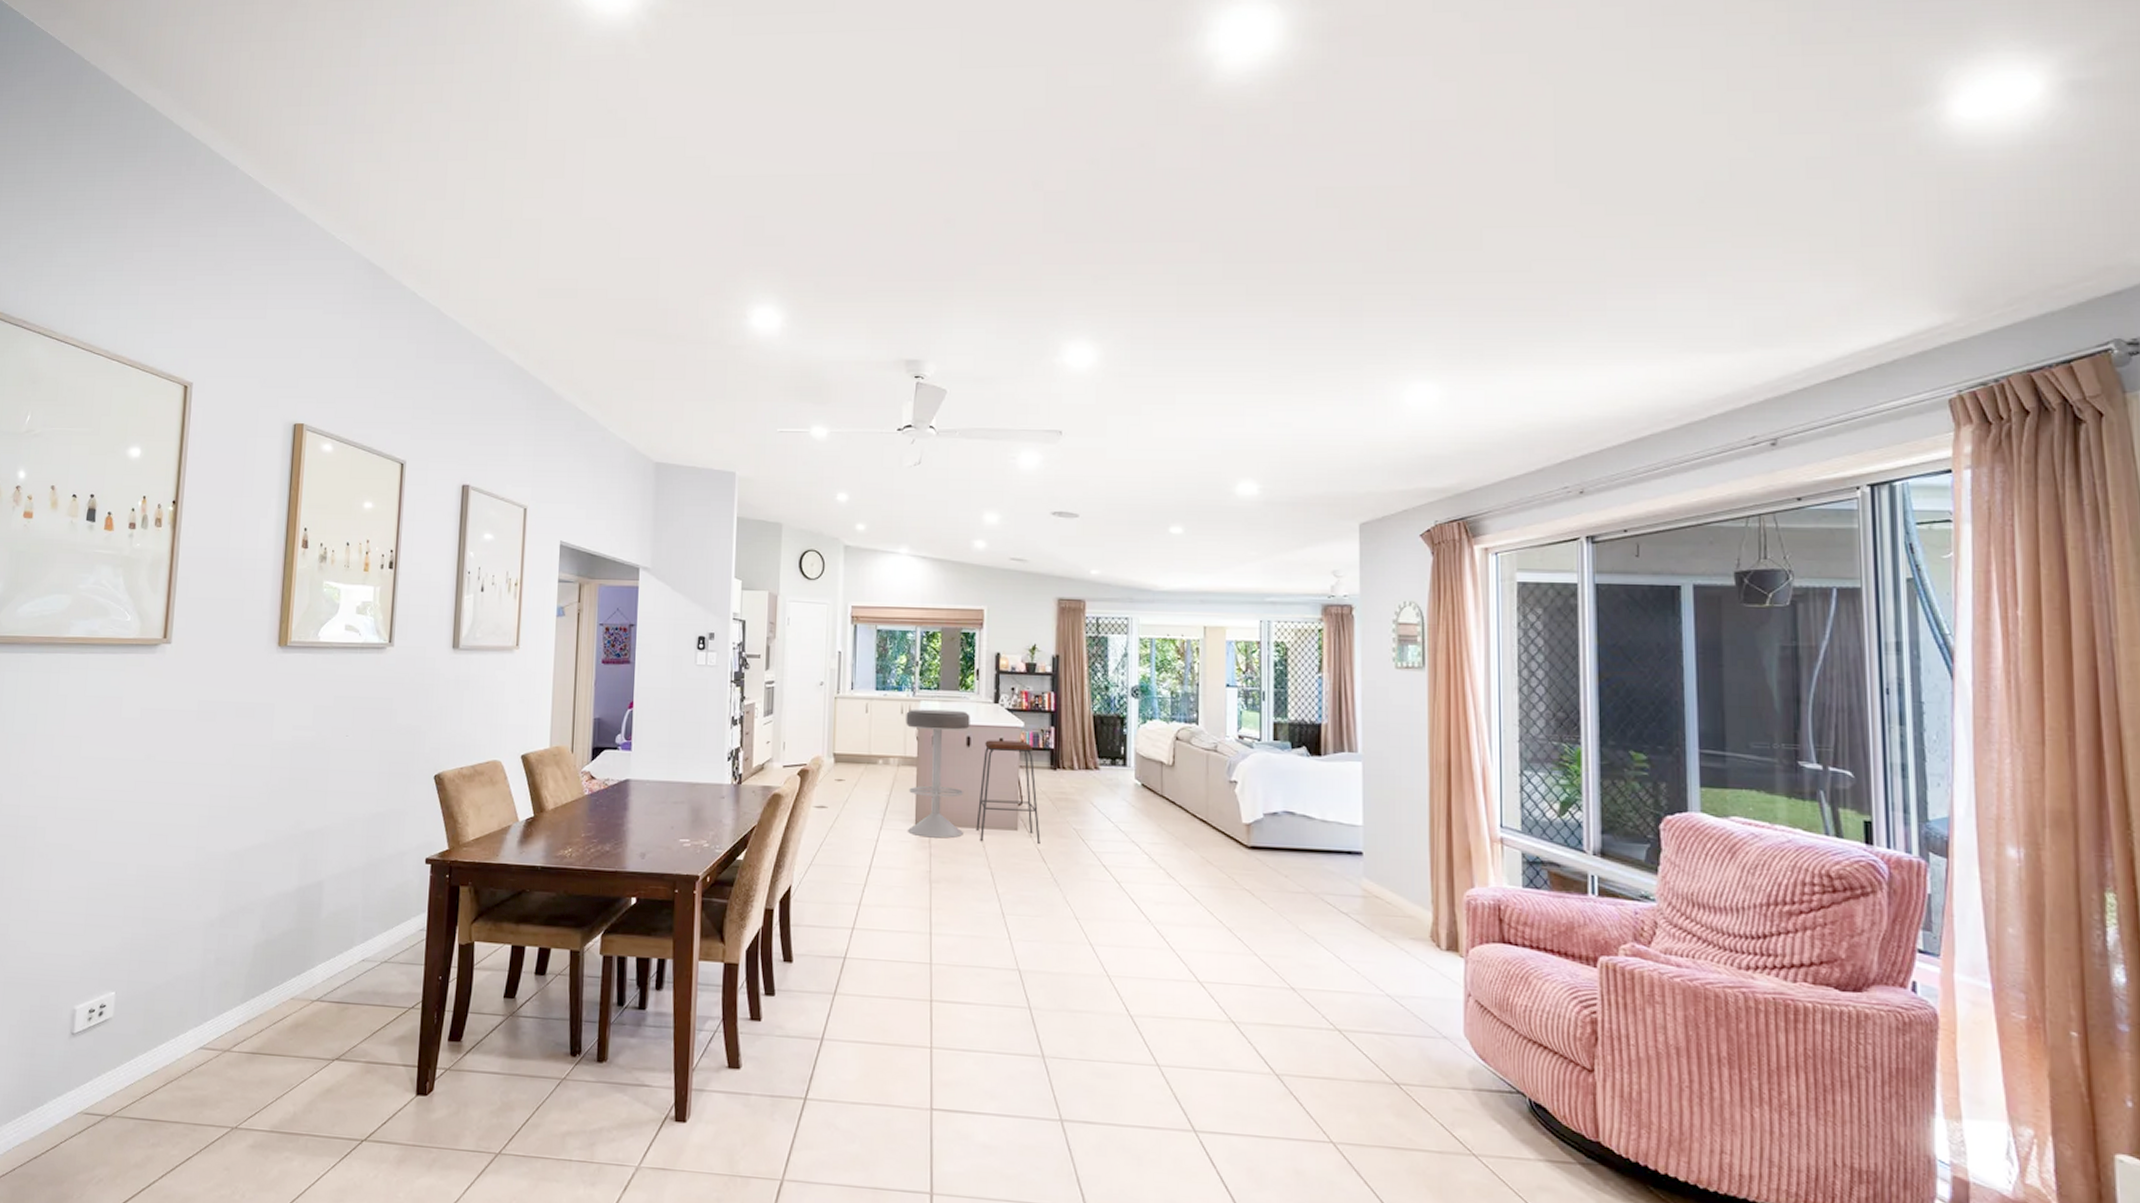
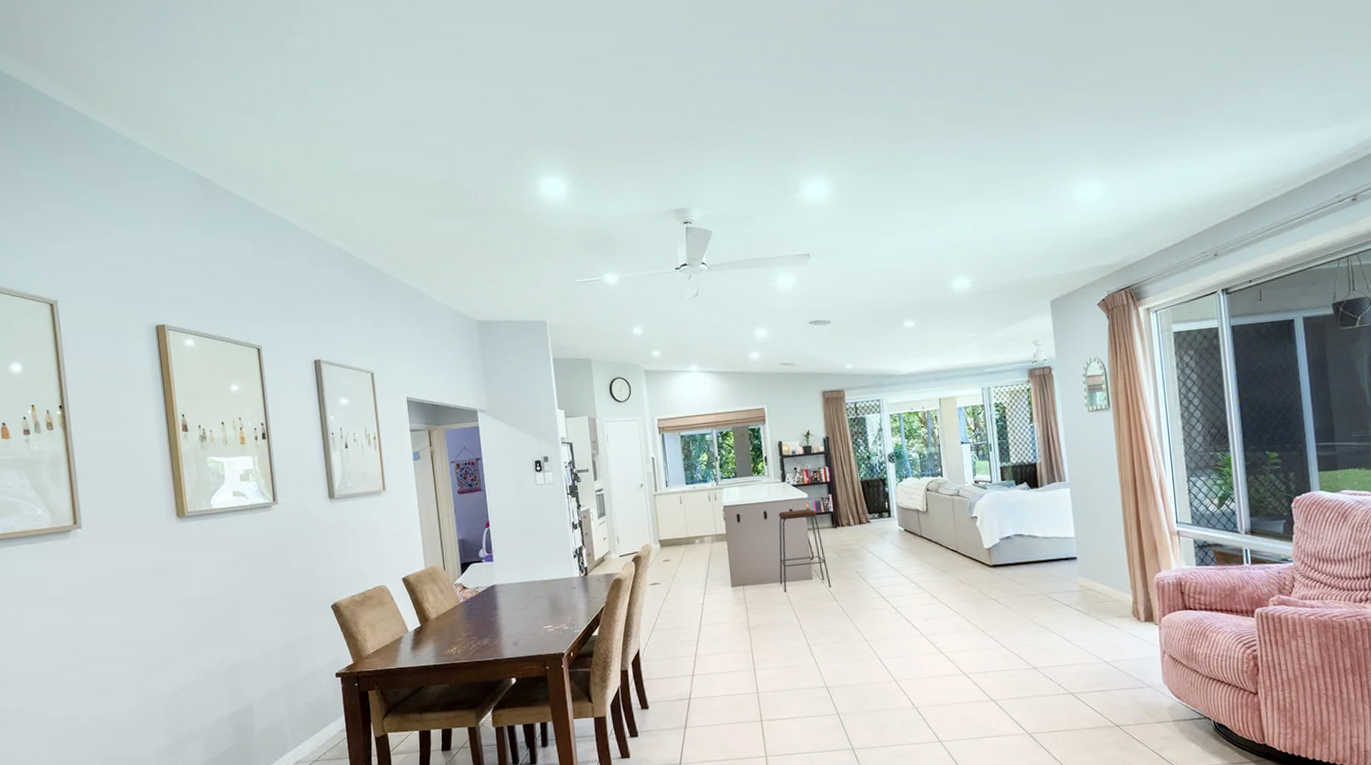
bar stool: present [906,709,970,839] -> none [713,491,770,596]

